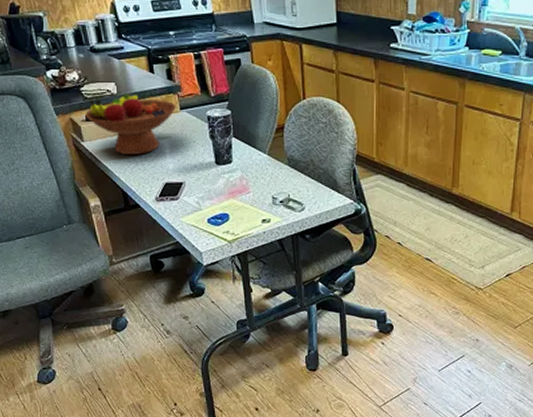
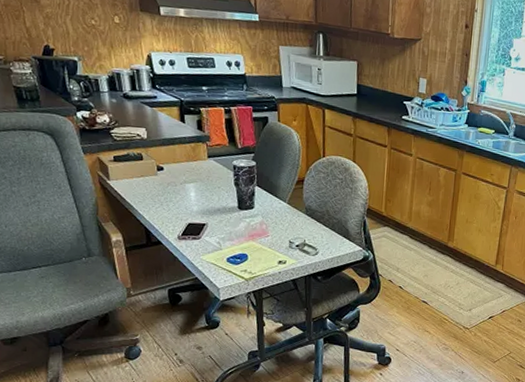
fruit bowl: present [85,94,177,156] -> none [113,139,205,196]

